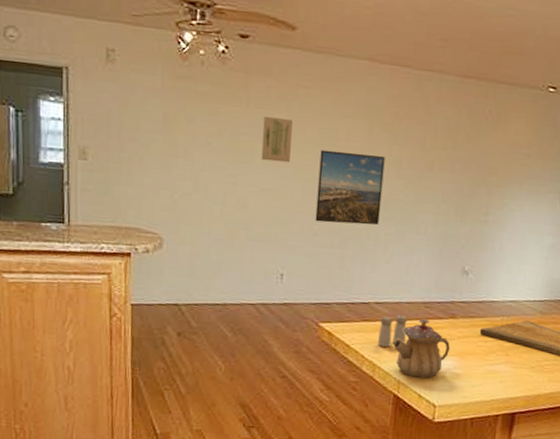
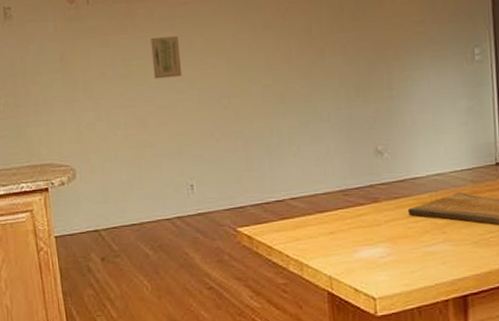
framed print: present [315,149,385,225] -> none [209,53,279,128]
salt and pepper shaker: present [378,314,408,348] -> none [299,207,329,244]
teapot: present [393,318,450,379] -> none [317,206,379,271]

